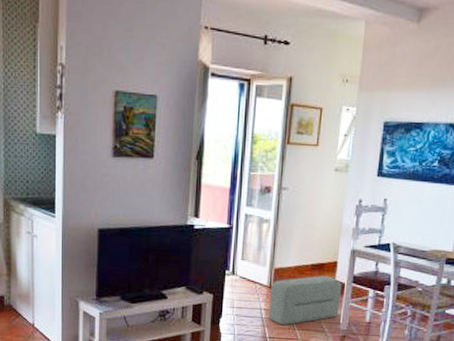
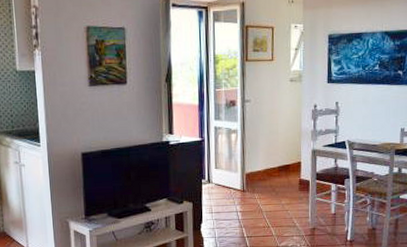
pouf: present [268,275,343,326] -> none [244,176,308,225]

